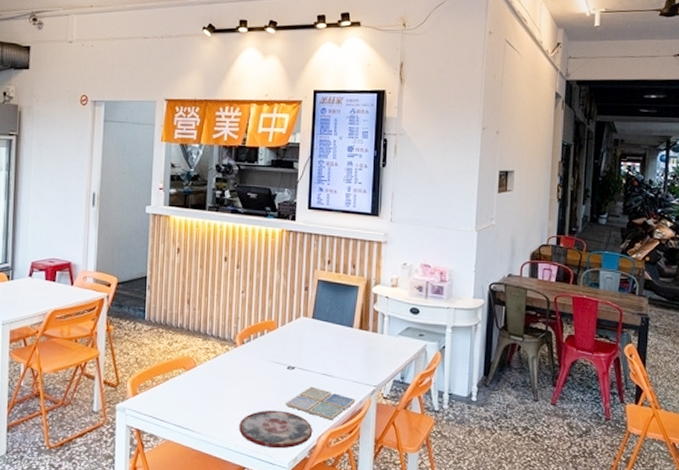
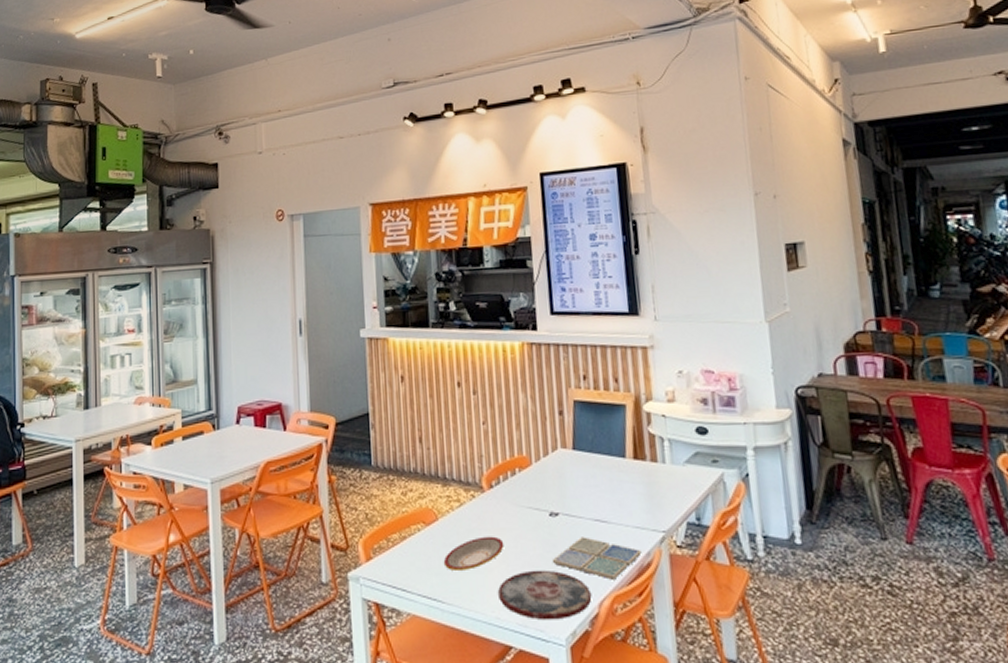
plate: none [197,382,248,407] -> present [443,536,504,570]

